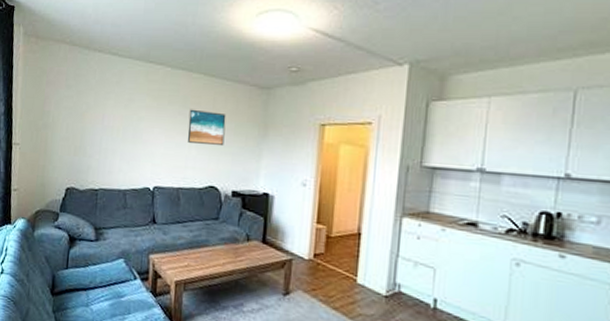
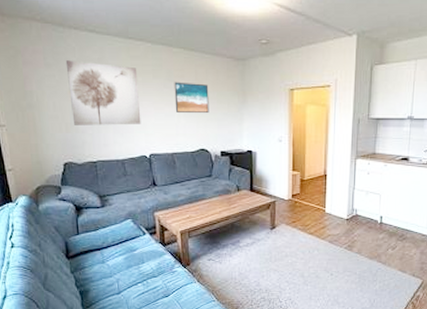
wall art: none [82,82,153,153] -> present [65,60,141,125]

